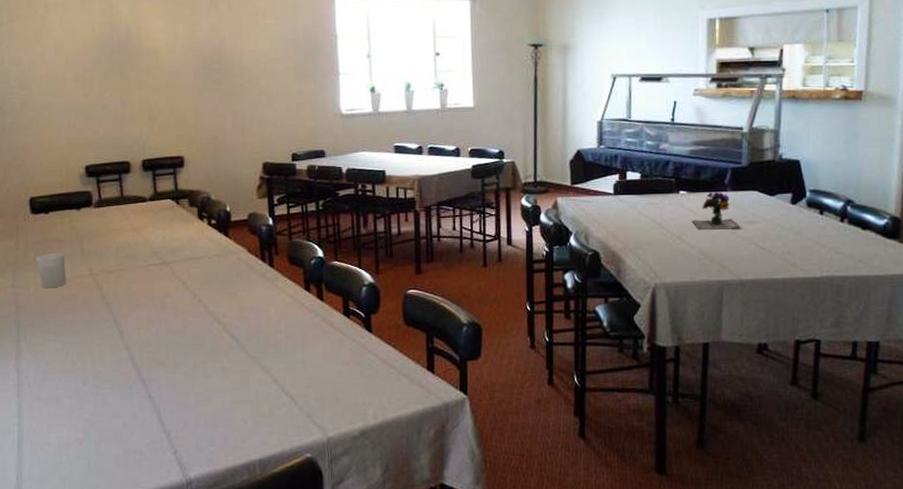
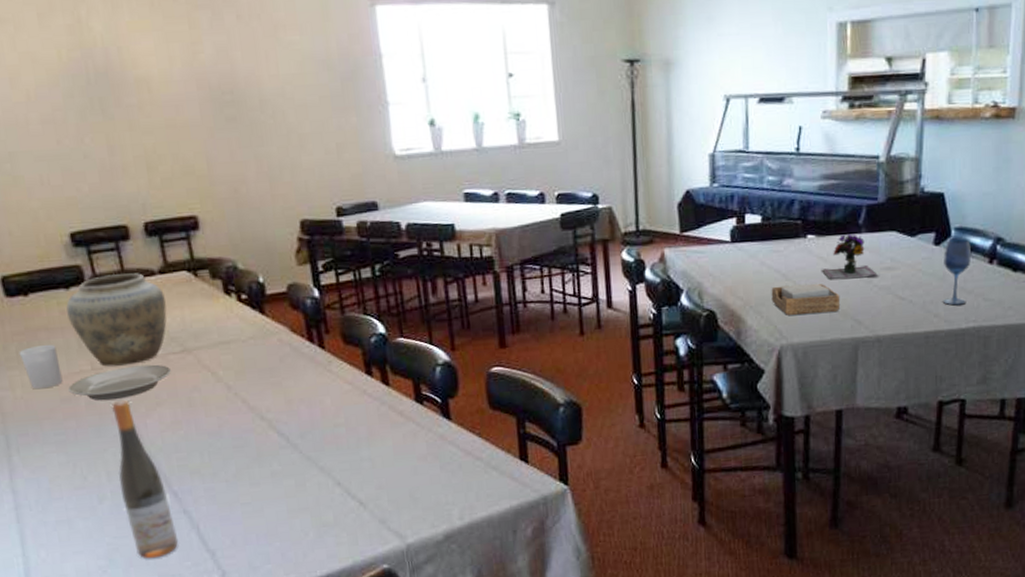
plate: none [70,273,151,301] -> present [68,364,172,401]
vase: none [76,199,152,273] -> present [66,273,167,366]
wine bottle: none [100,300,142,435] -> present [110,399,179,559]
napkin holder: none [647,232,708,258] -> present [771,283,841,315]
wineglass: none [800,199,824,257] -> present [943,238,971,306]

